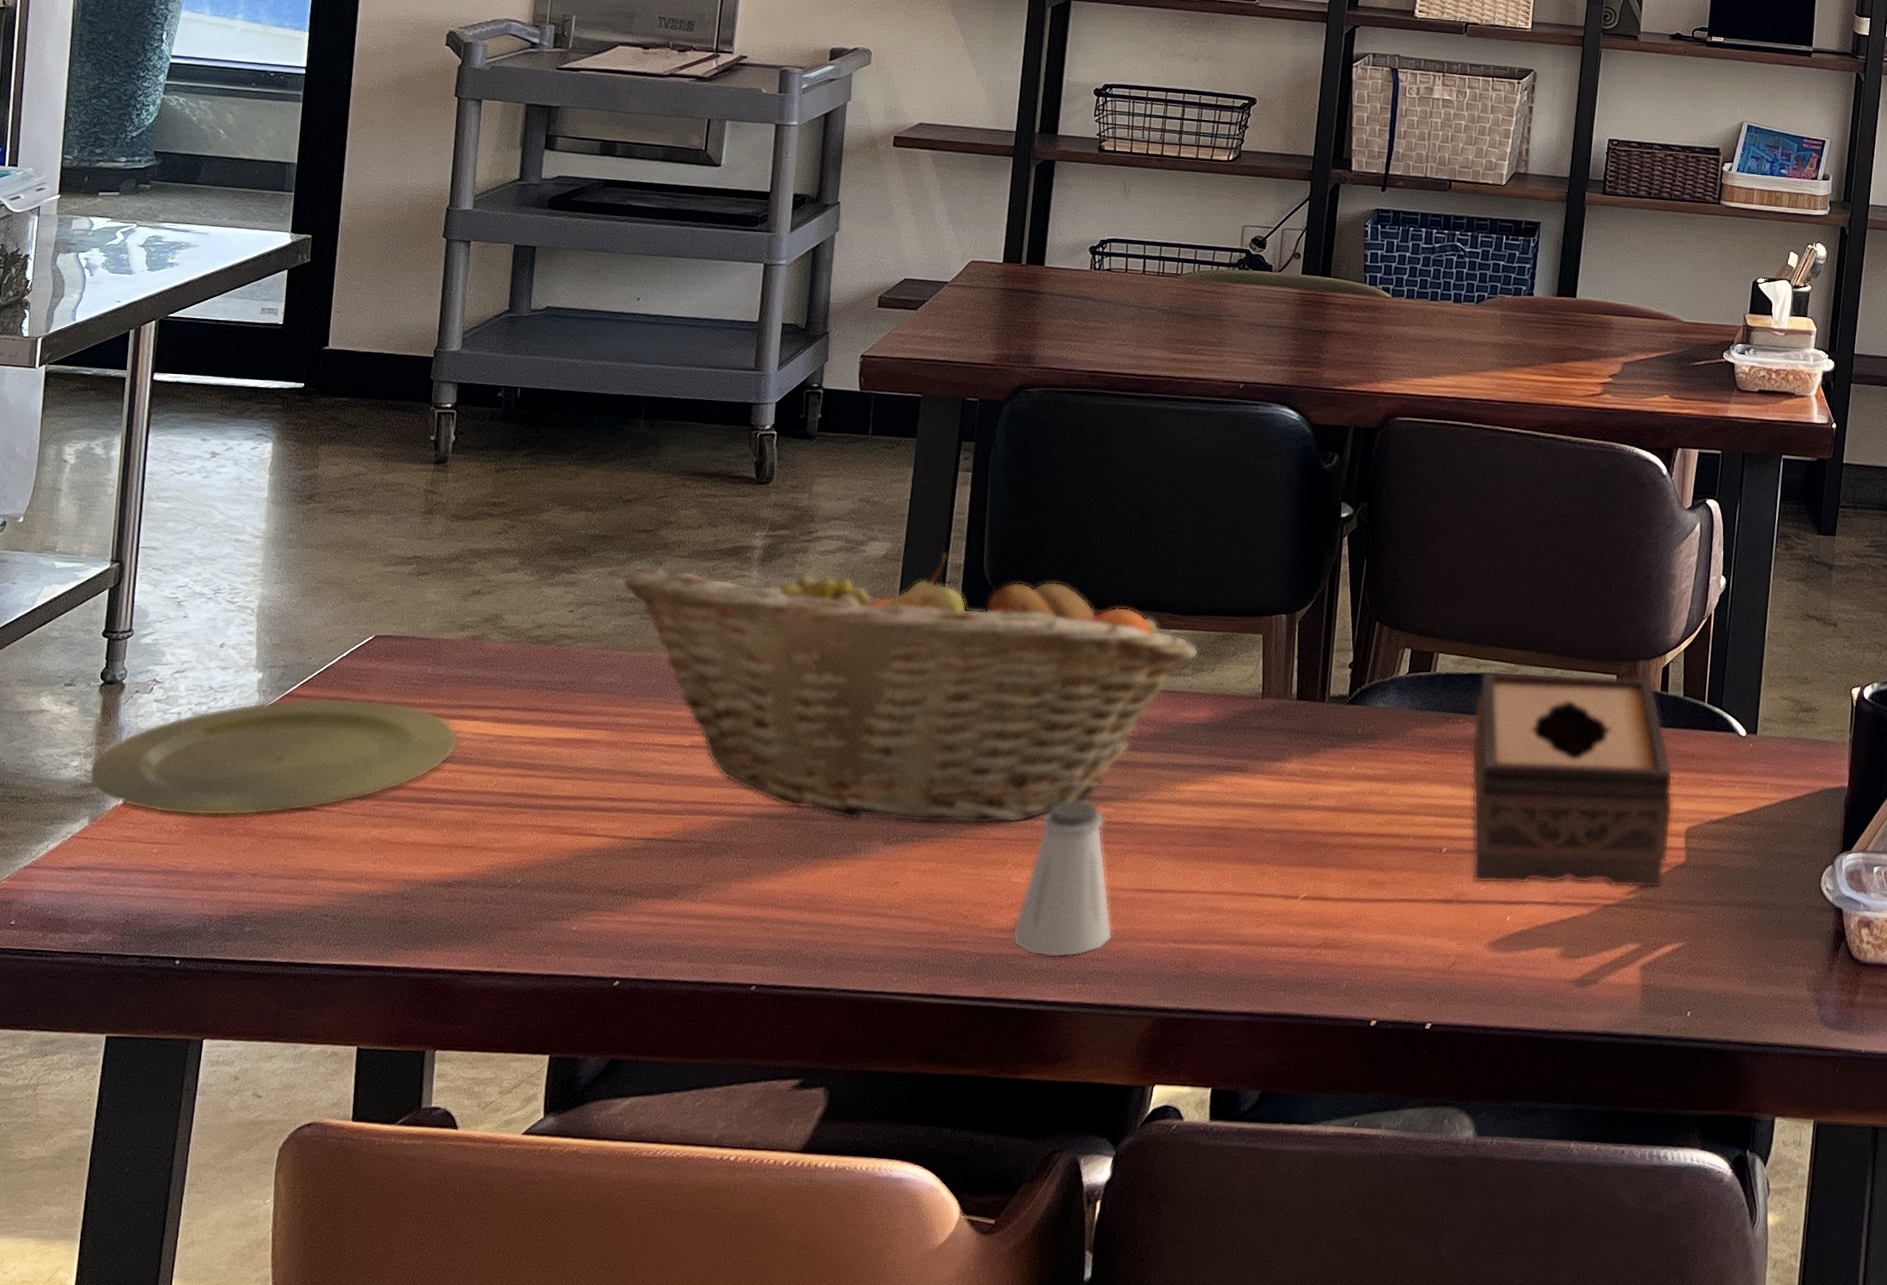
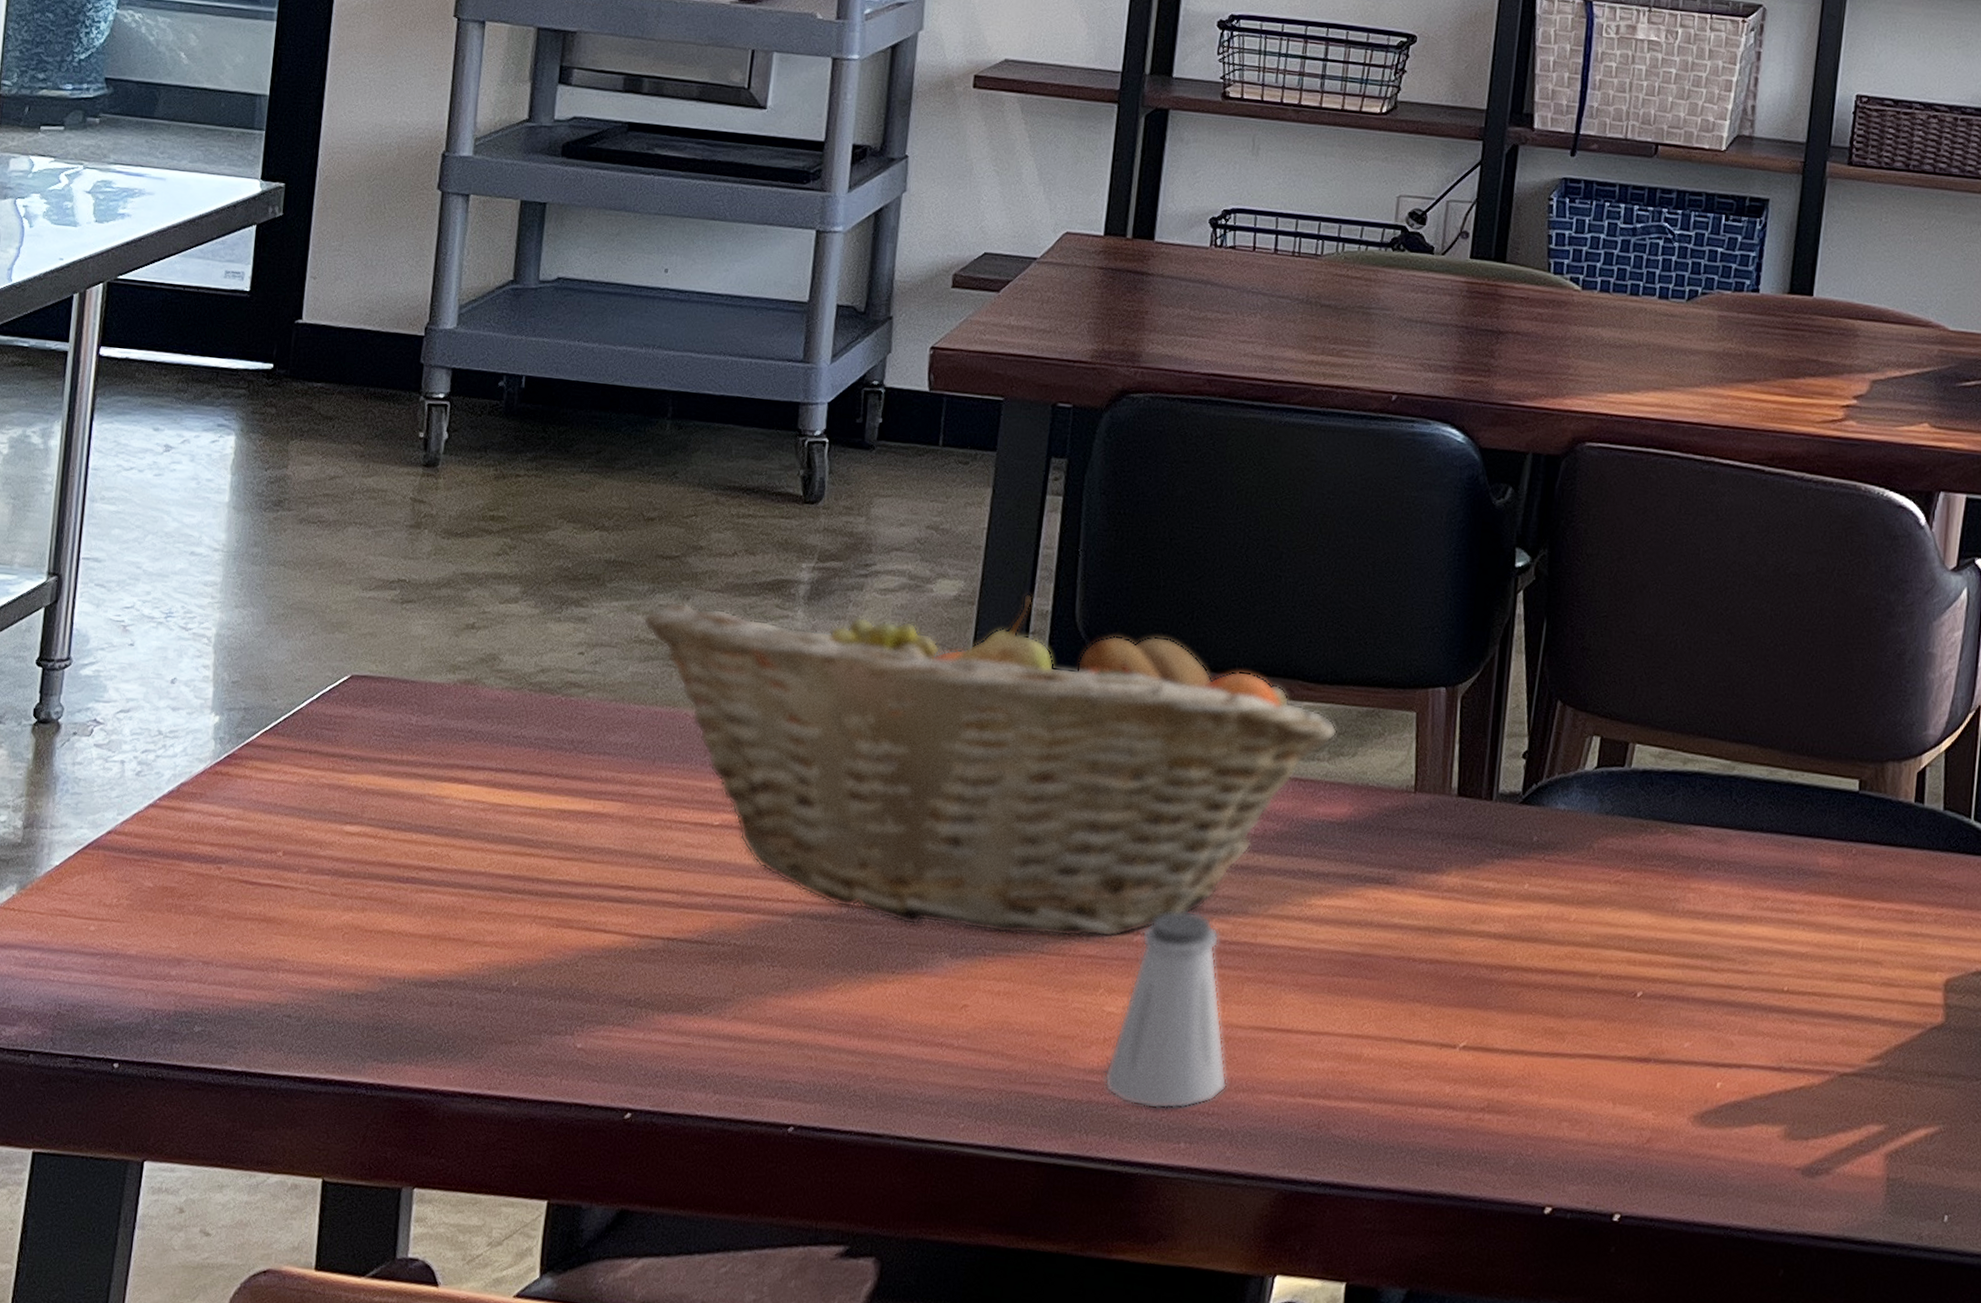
plate: present [89,698,458,816] -> none [18,749,446,890]
tissue box: present [1470,671,1673,889] -> none [1673,768,1930,1055]

